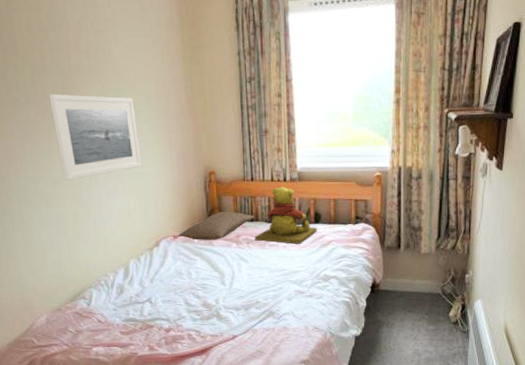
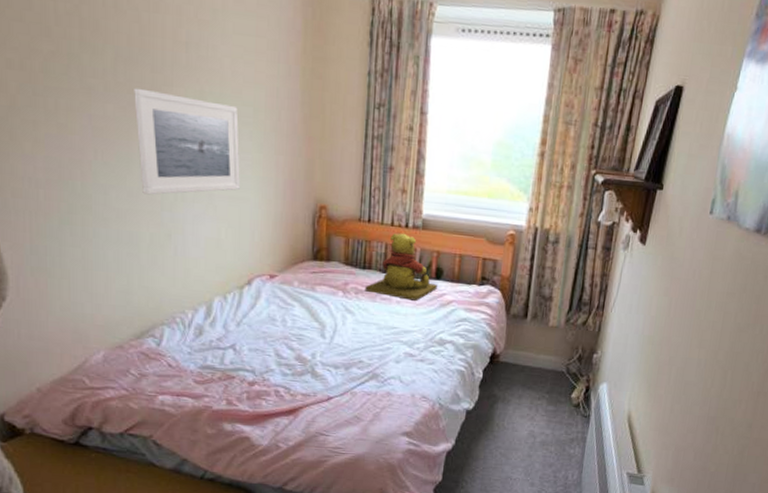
pillow: present [178,211,255,240] -> none [275,253,368,286]

